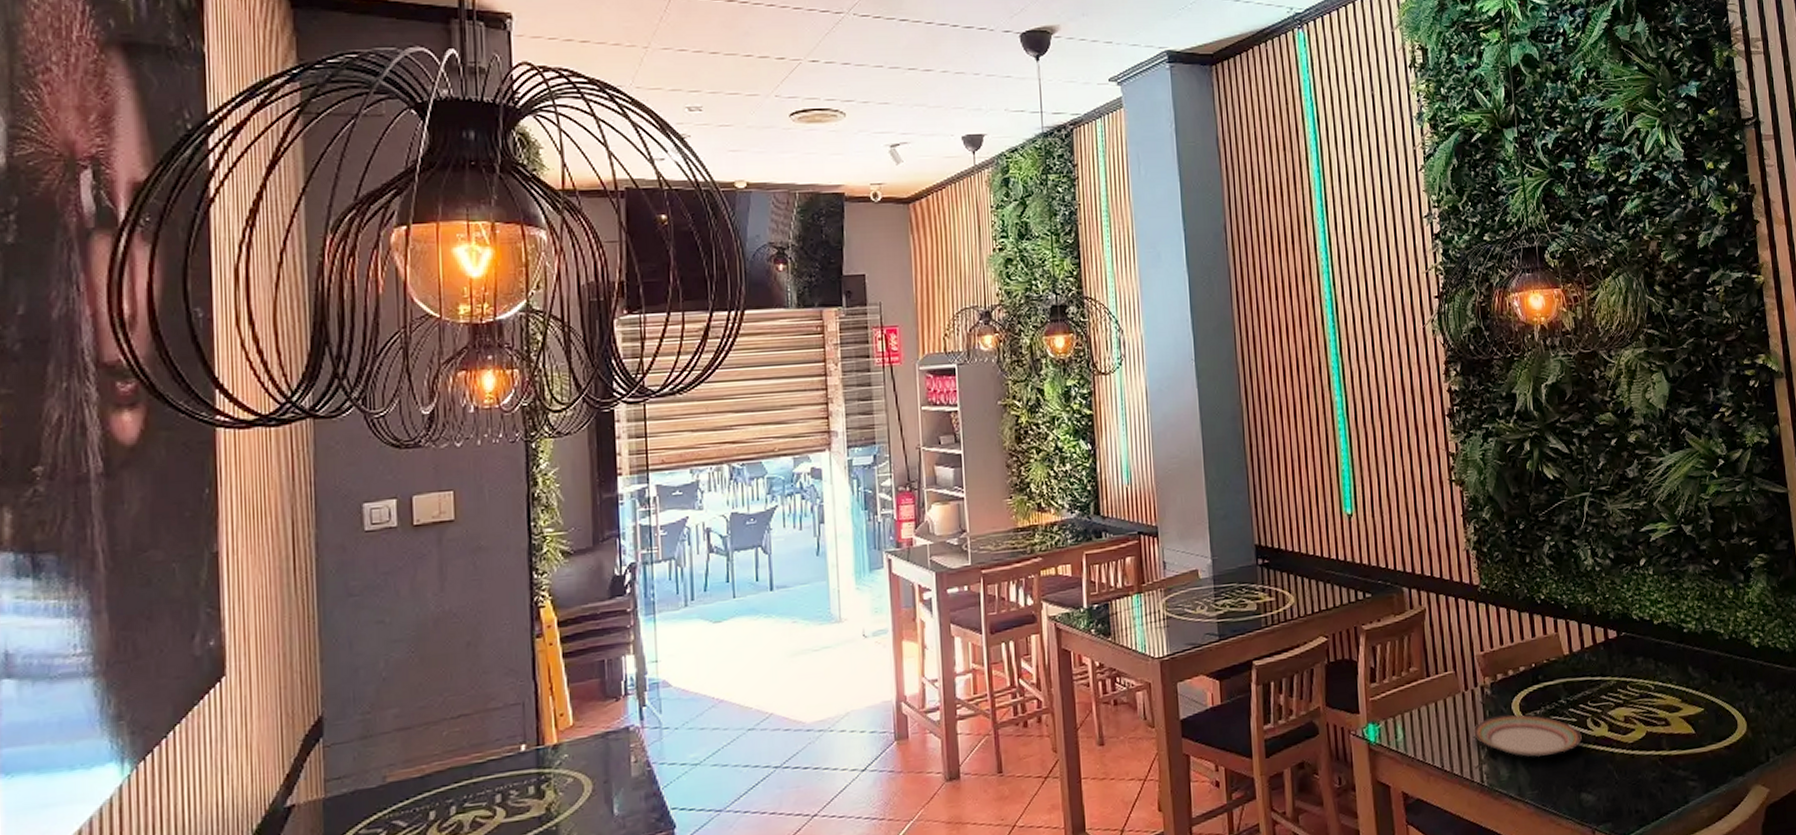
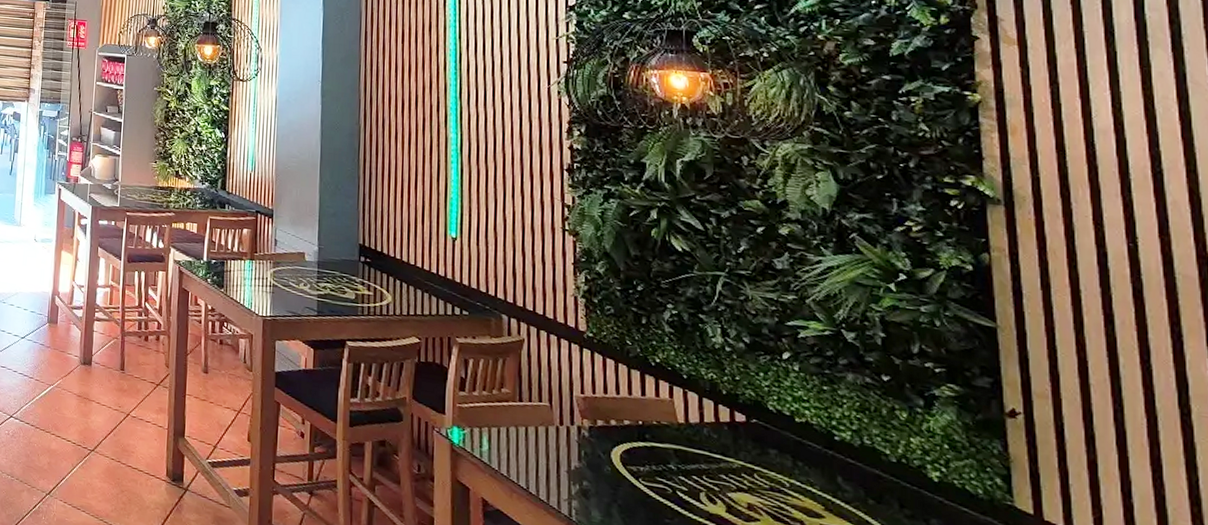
plate: present [1474,714,1582,757] -> none [565,458,692,516]

